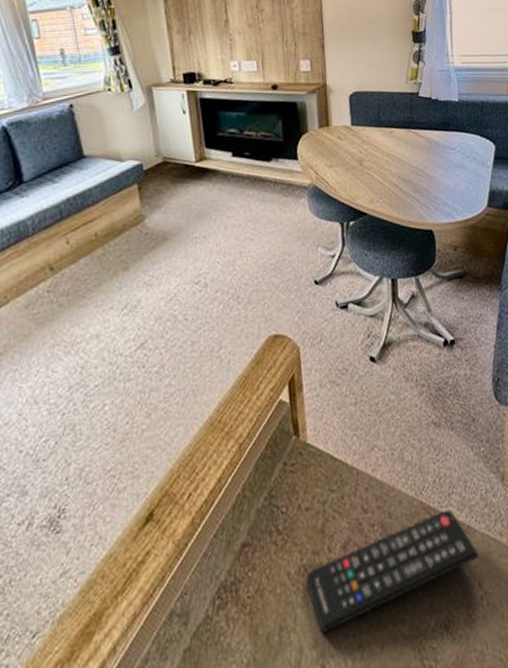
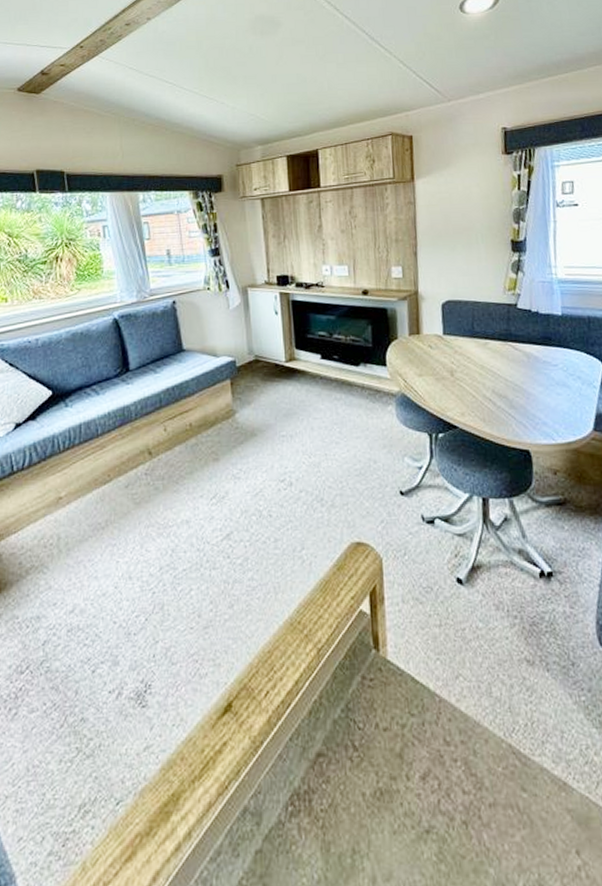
remote control: present [306,509,479,633] -> none [382,759,577,866]

